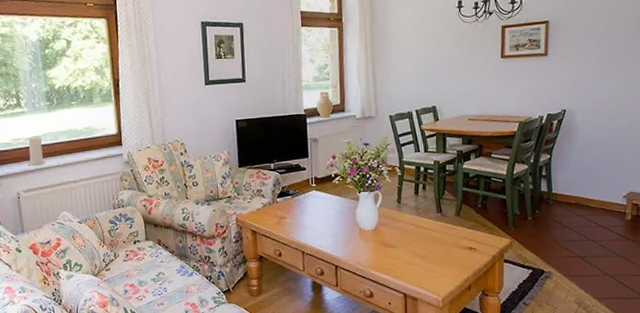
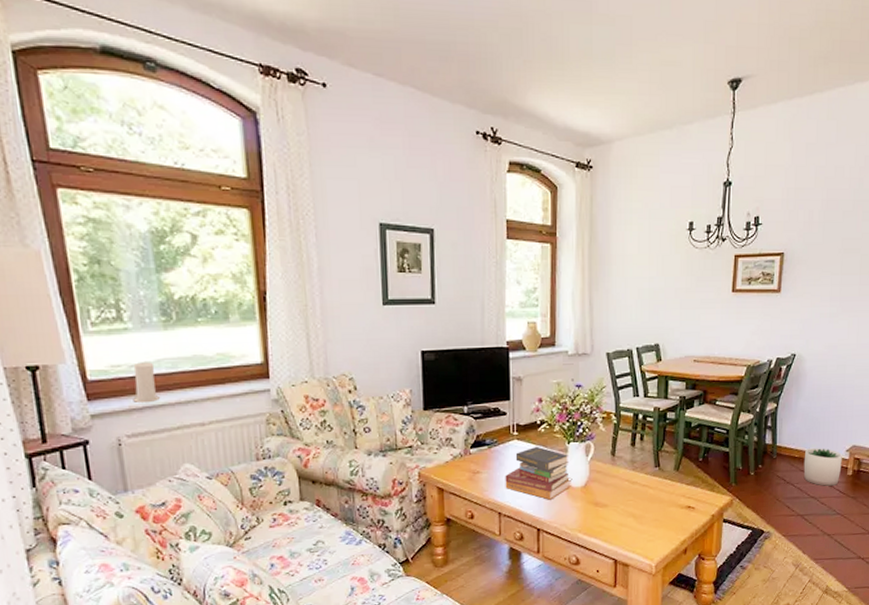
books: none [306,195,363,241] -> present [505,446,571,500]
planter: none [580,194,620,230] -> present [803,448,842,486]

